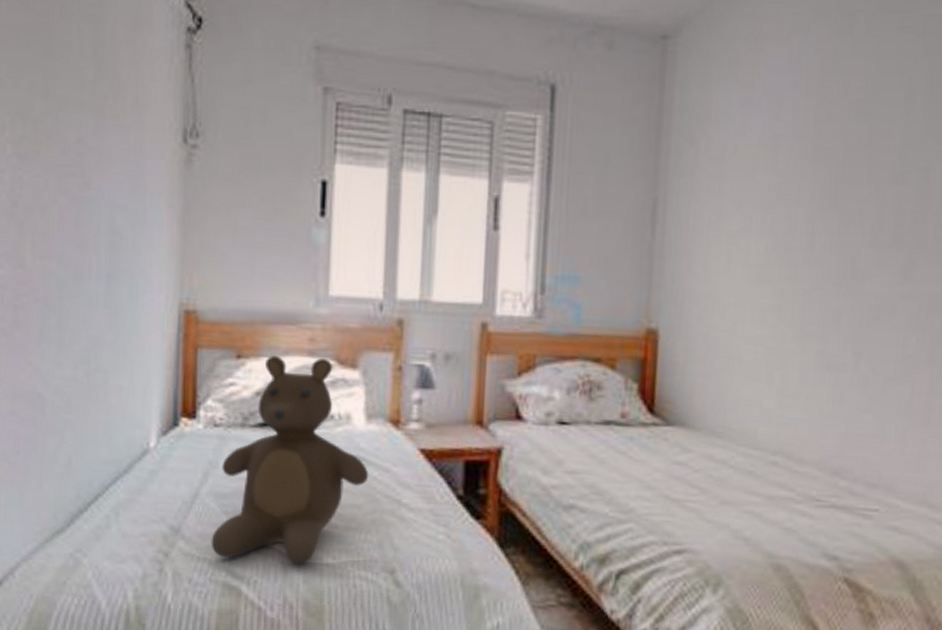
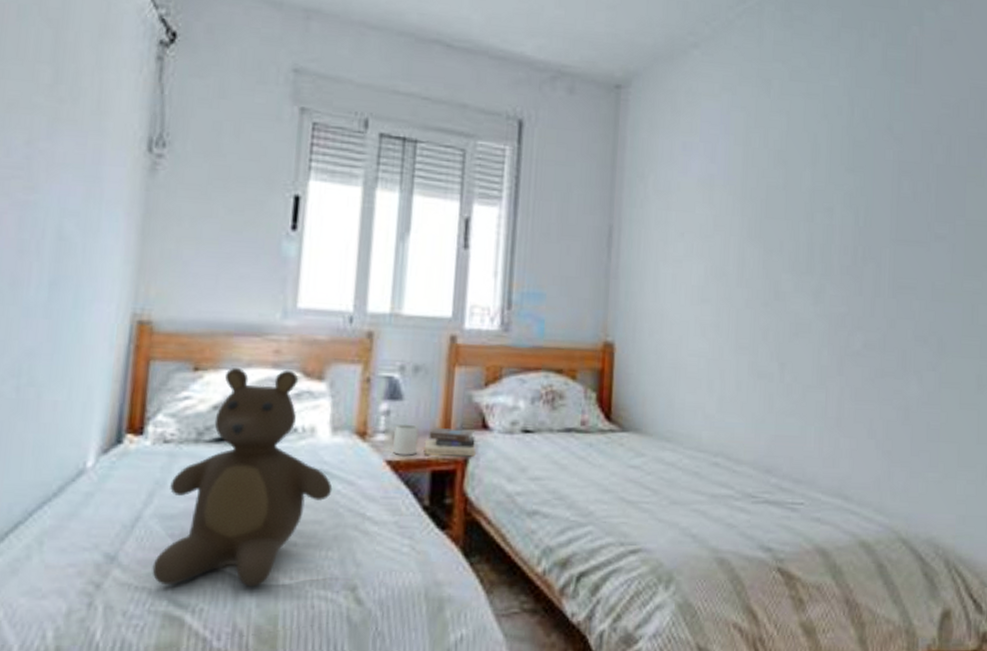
mug: none [426,412,452,445] -> present [393,423,420,456]
books: none [456,417,509,448] -> present [424,428,476,457]

